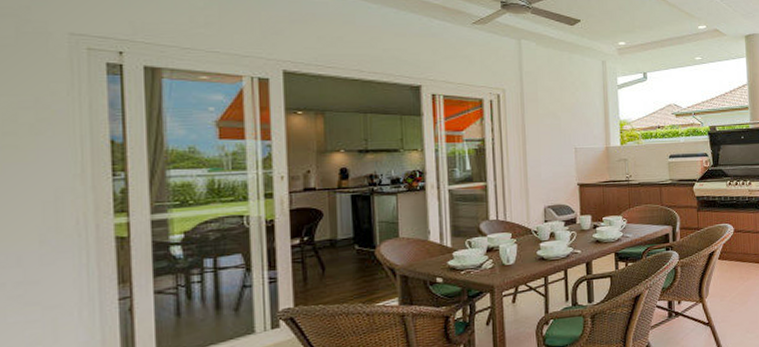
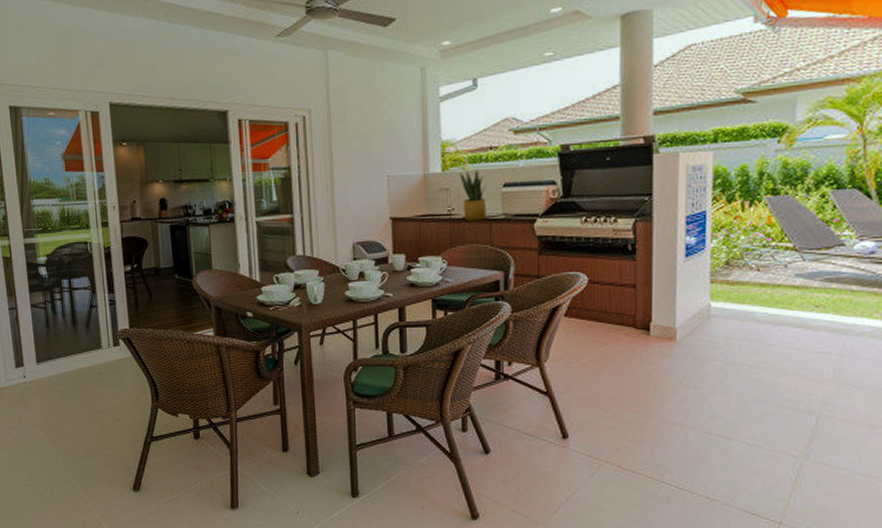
planter: none [635,143,657,186] -> present [460,168,487,221]

